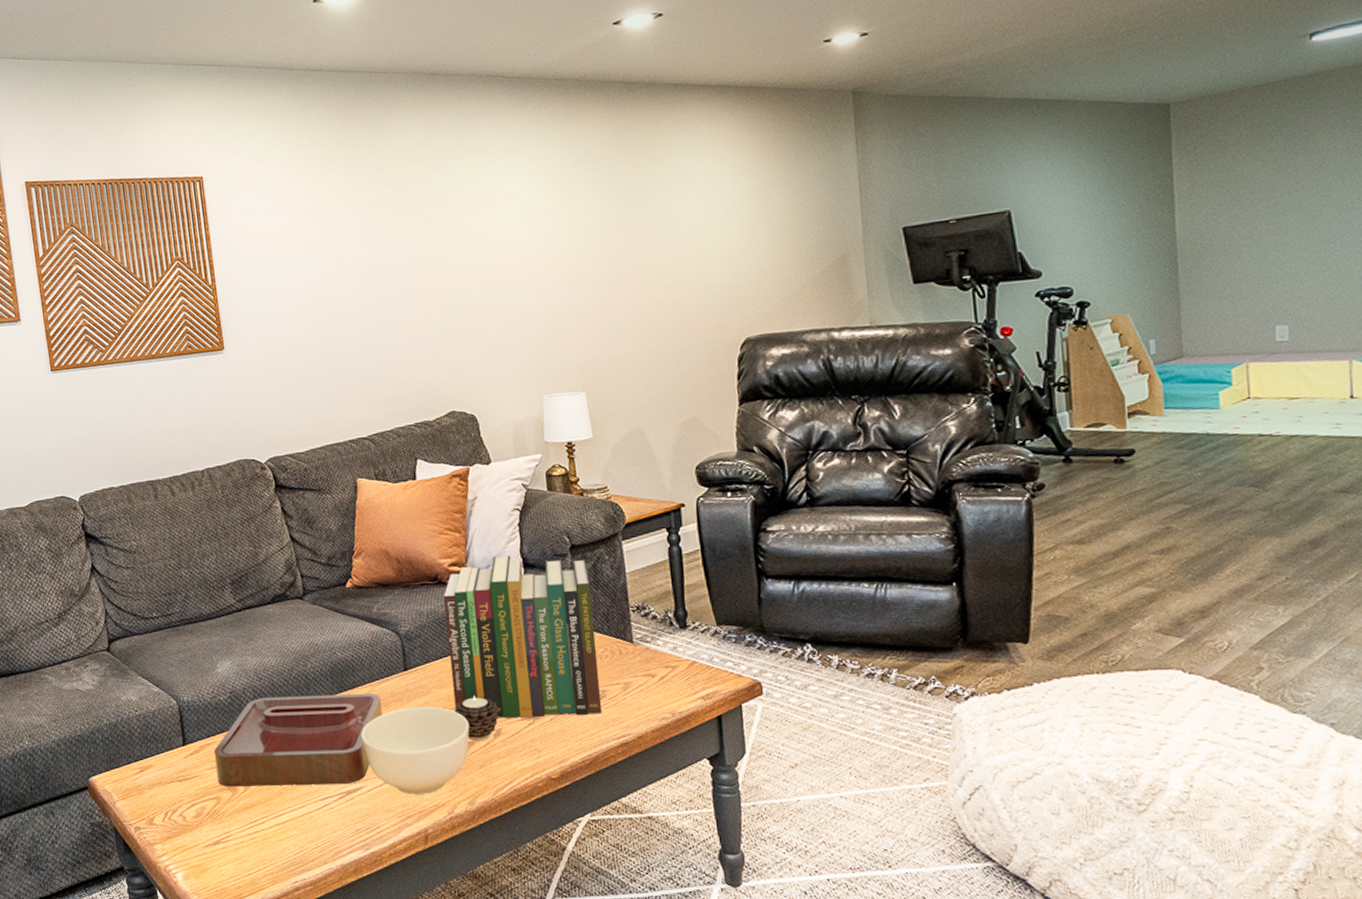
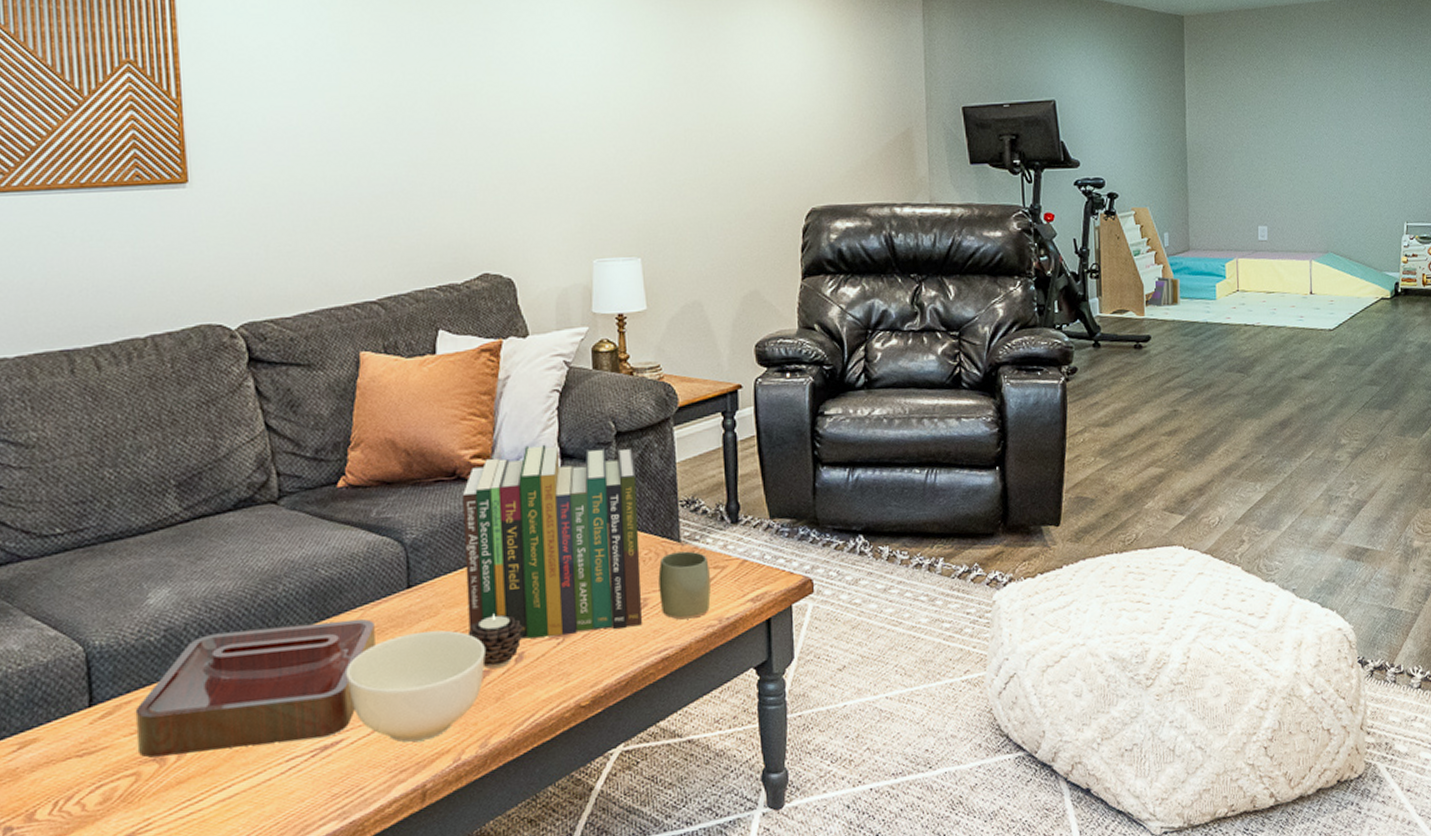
mug: none [614,651,664,711] -> present [658,551,712,620]
books: none [1129,386,1173,419] -> present [1147,276,1181,307]

